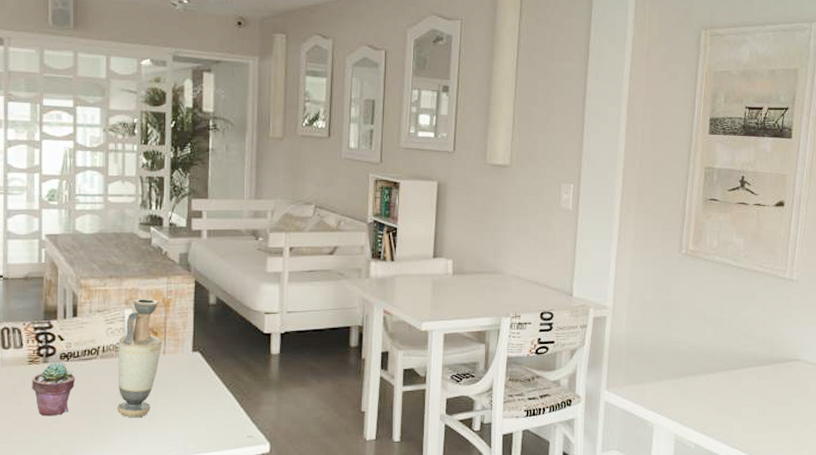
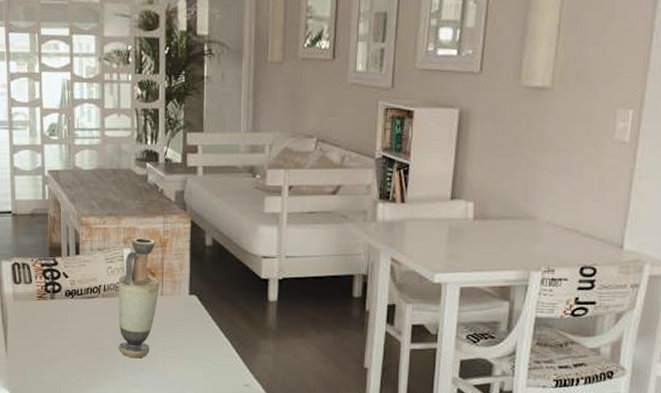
potted succulent: present [32,362,75,417] -> none [41,299,79,351]

